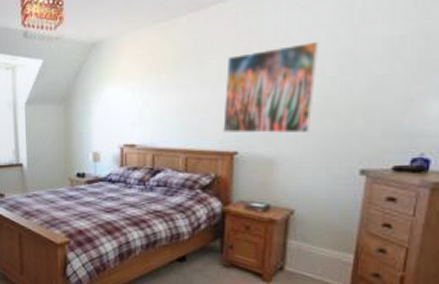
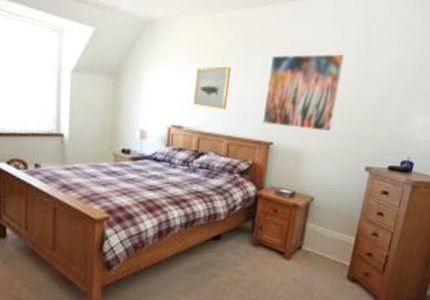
wall art: none [144,76,183,124] -> present [193,66,232,110]

